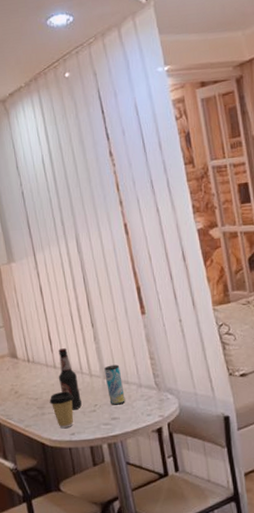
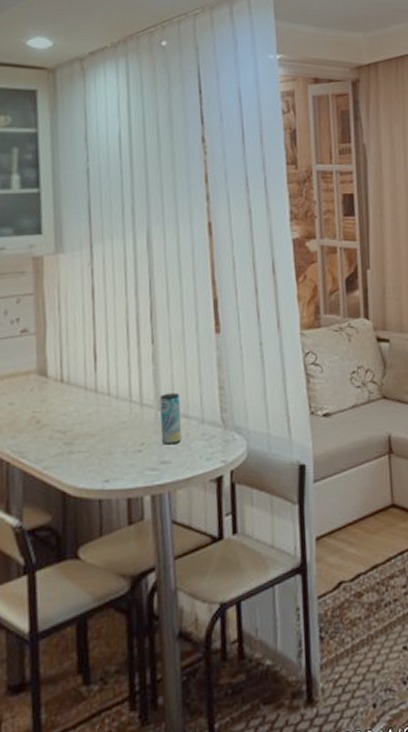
coffee cup: present [49,392,74,429] -> none [81,424,114,473]
bottle: present [58,348,82,410] -> none [98,368,125,449]

